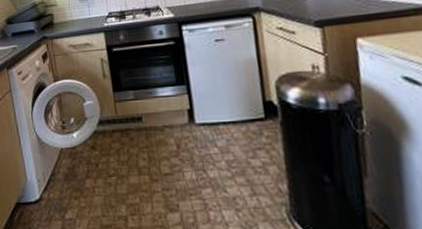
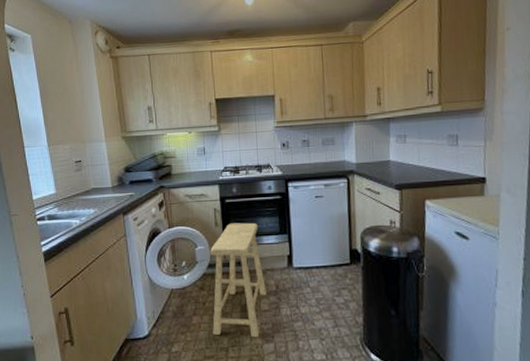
stool: none [99,72,167,206] -> present [210,222,266,338]

